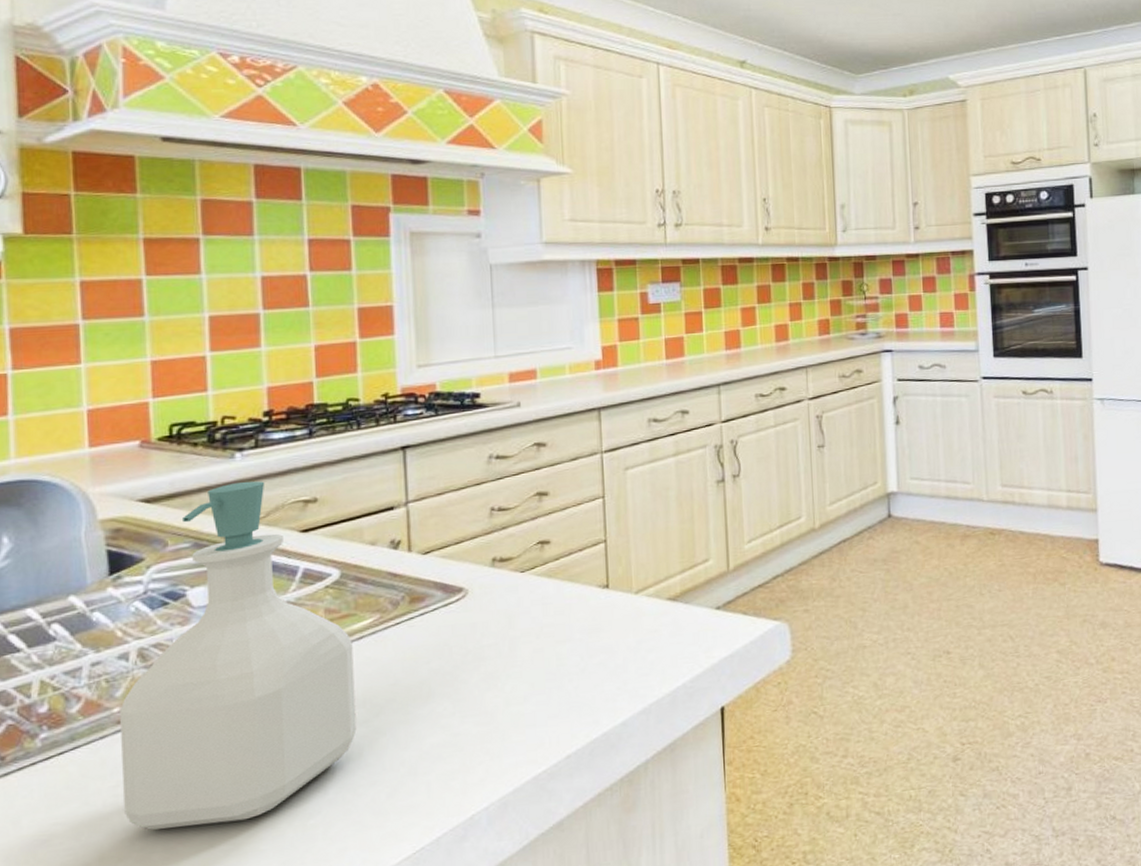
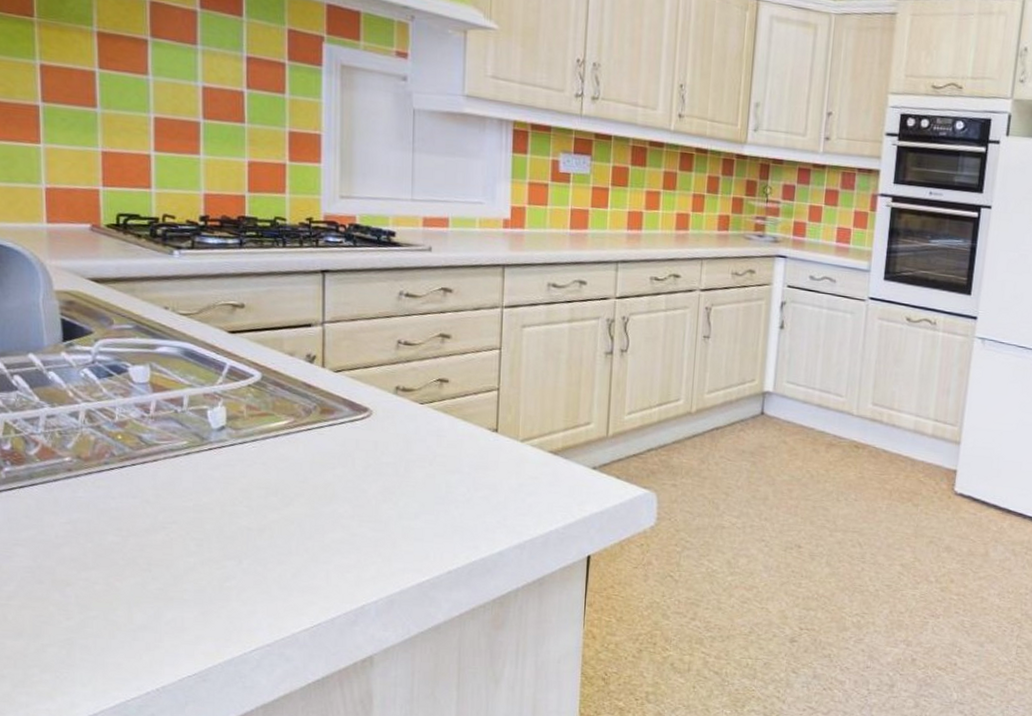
soap bottle: present [120,481,357,830] -> none [70,277,269,572]

